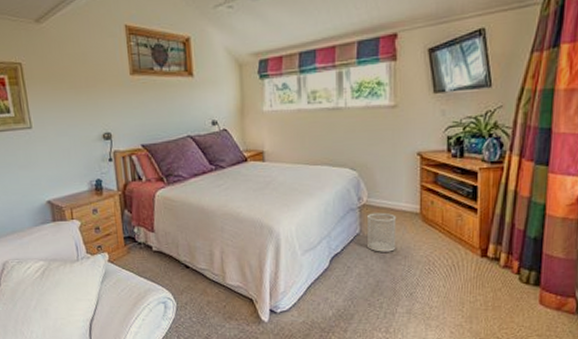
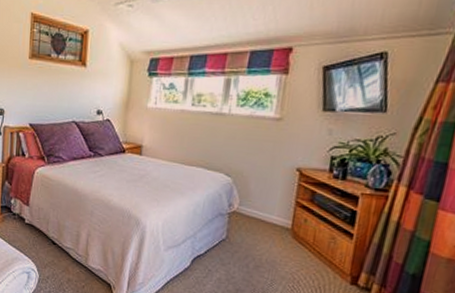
wastebasket: present [366,212,397,252] -> none [231,221,266,263]

